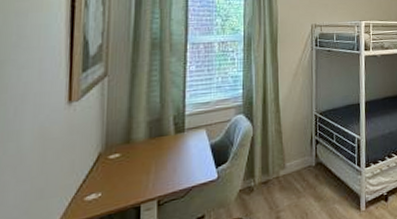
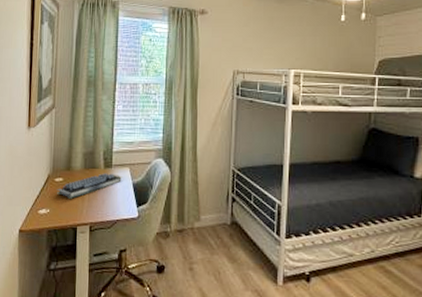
computer keyboard: none [110,137,198,176] -> present [56,173,123,199]

